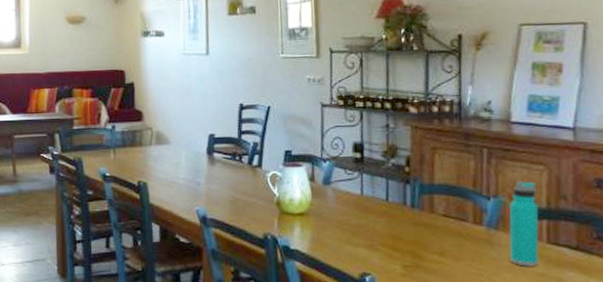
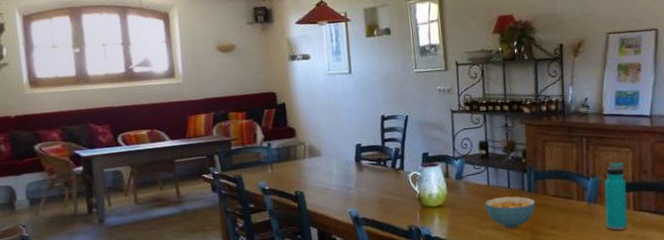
cereal bowl: none [357,210,420,250] -> present [485,196,536,229]

